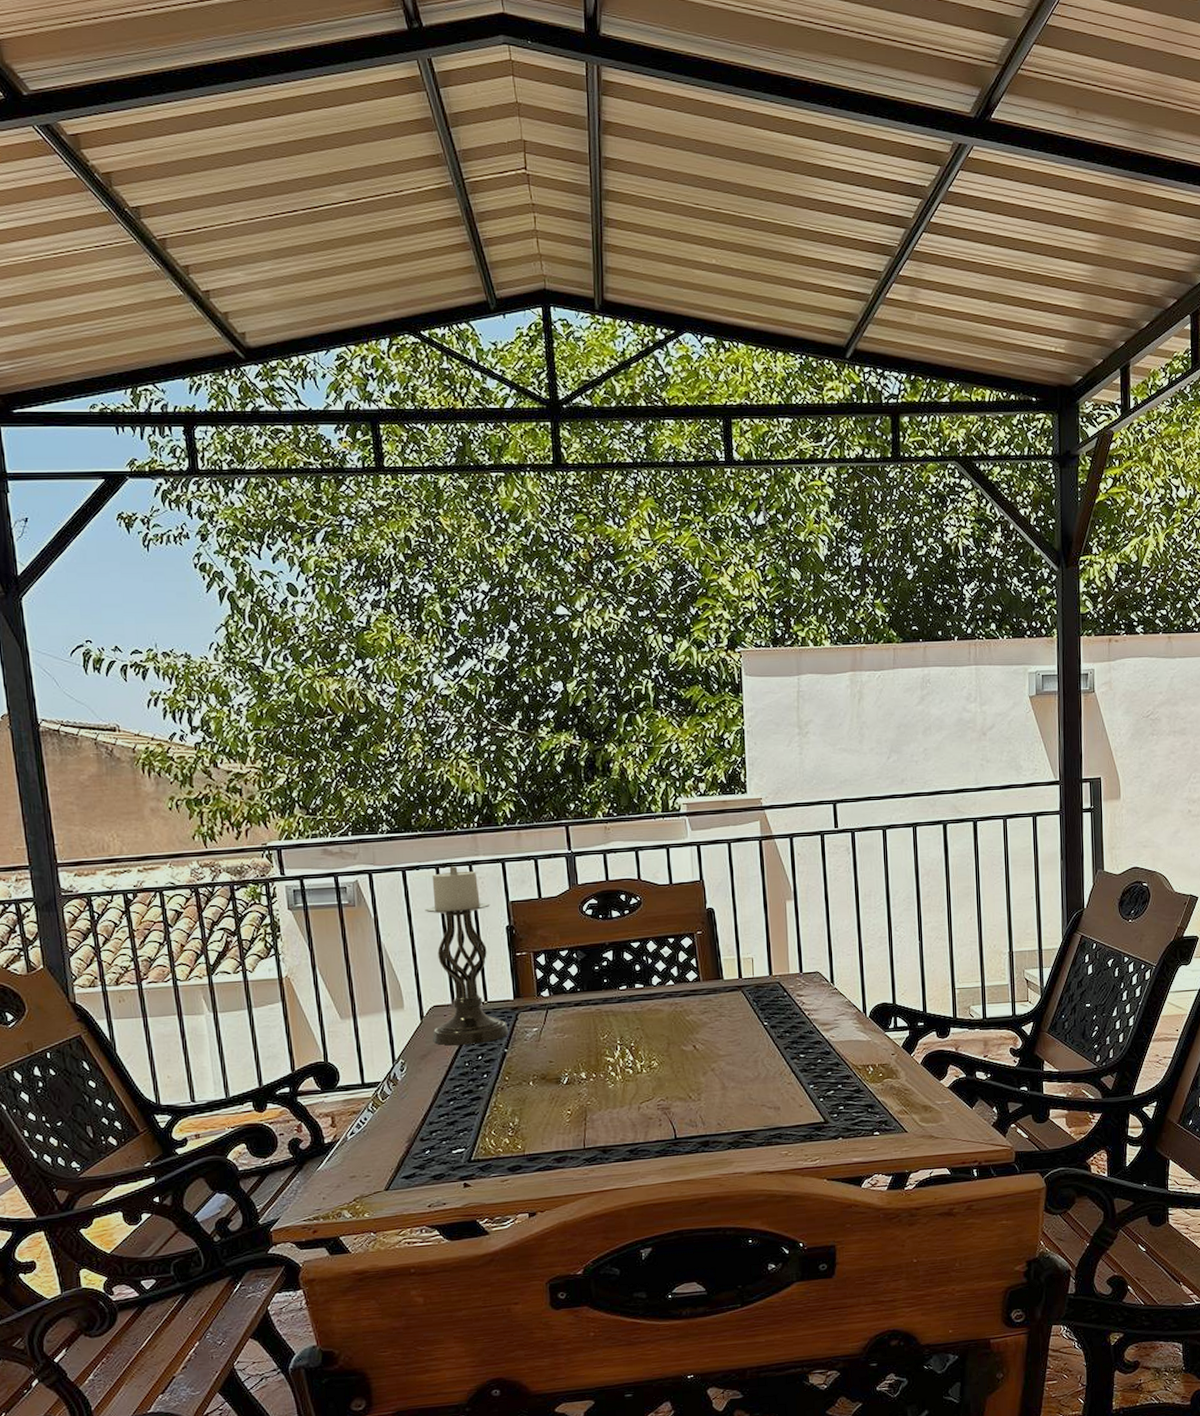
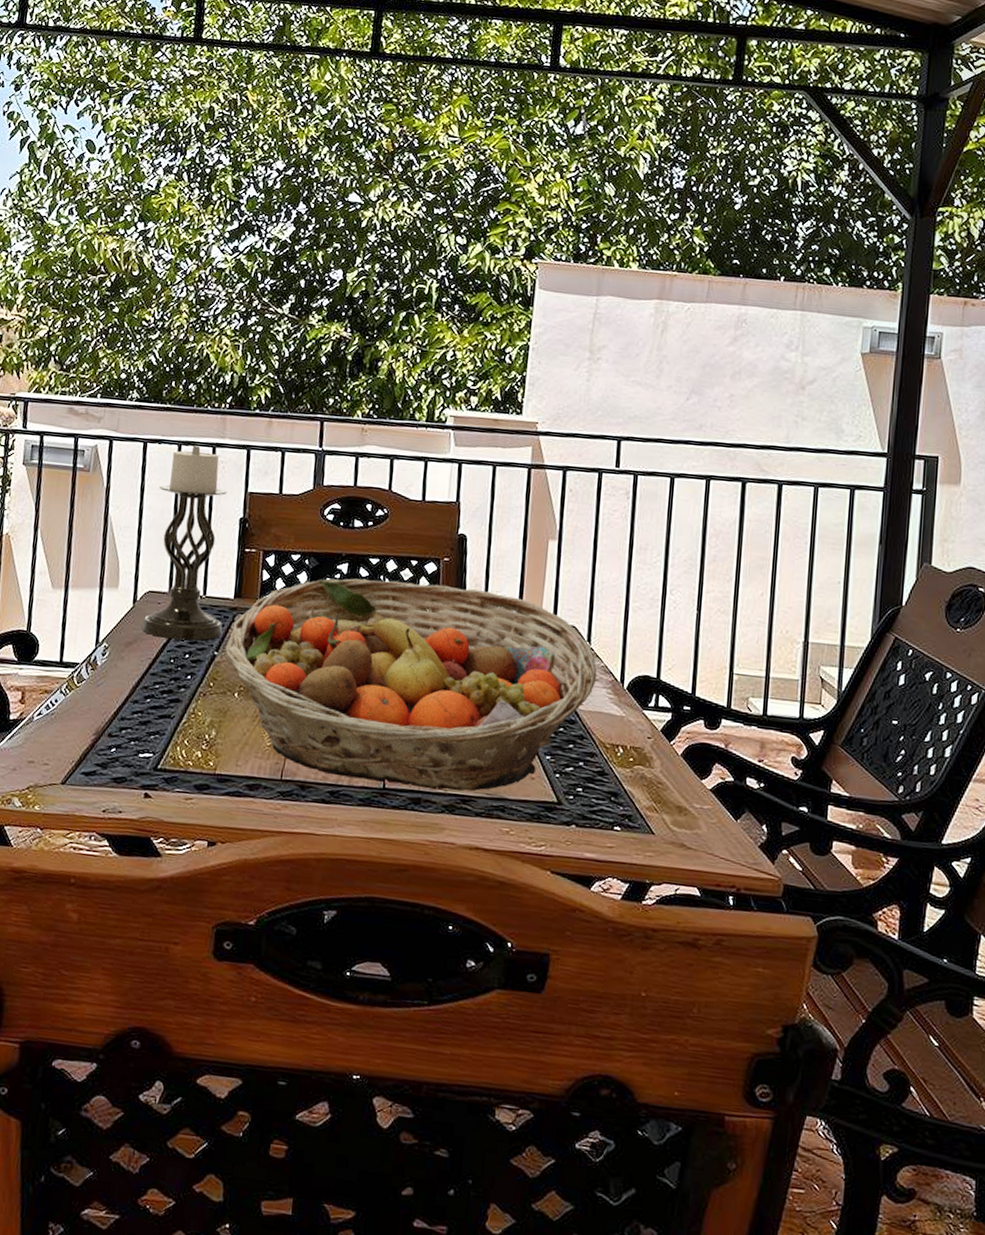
fruit basket: none [513,954,843,1136] -> present [225,578,597,792]

